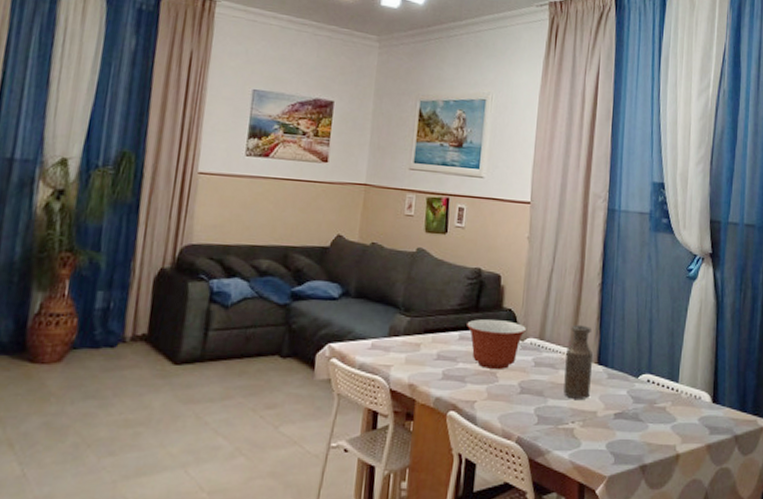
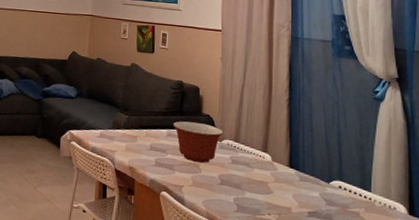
bottle: present [563,324,594,399] -> none [259,132,285,196]

